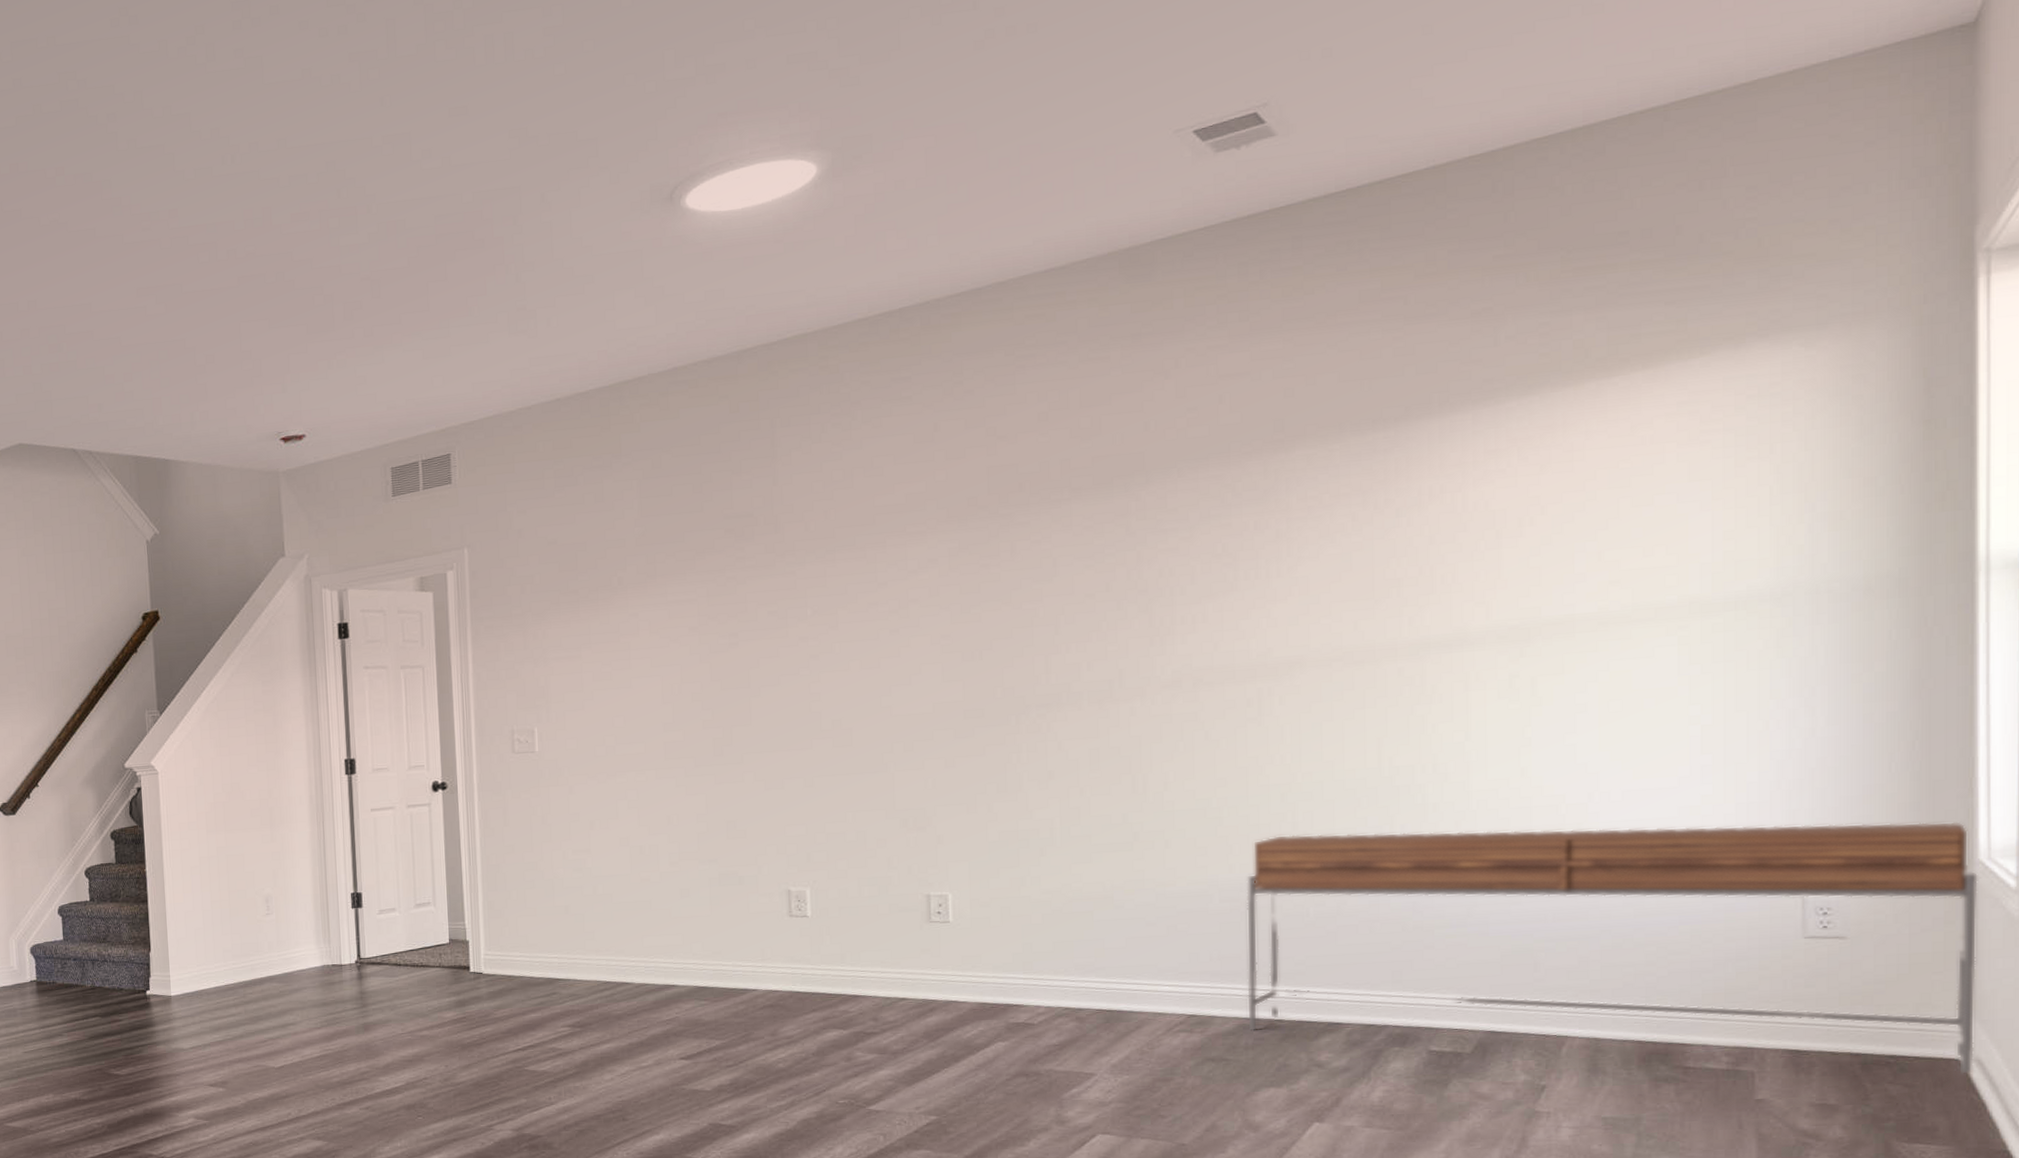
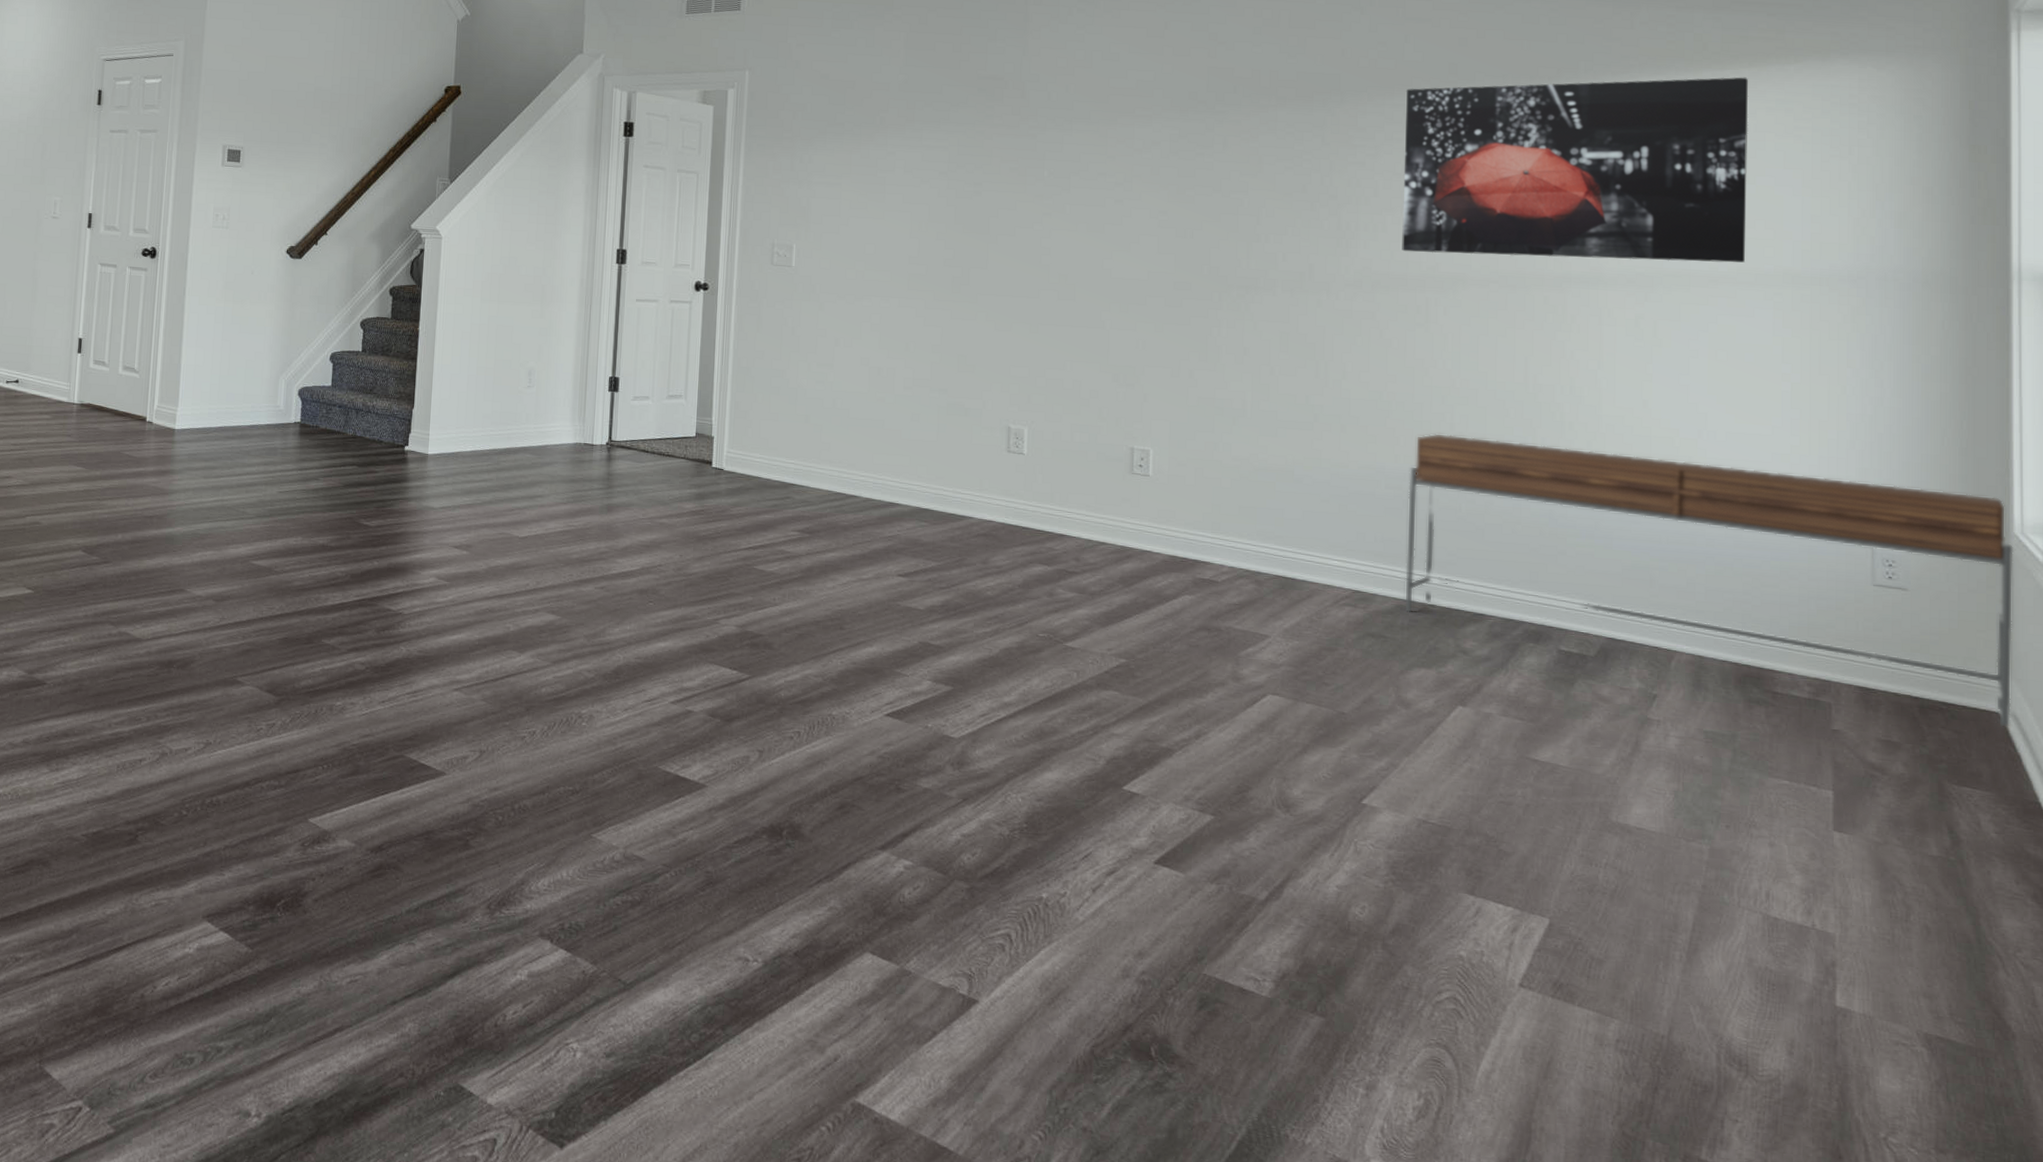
wall art: none [1223,382,1644,641] -> present [1402,77,1749,263]

